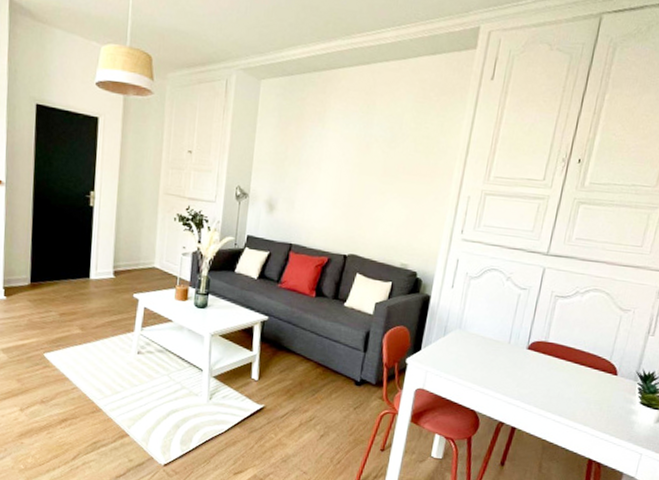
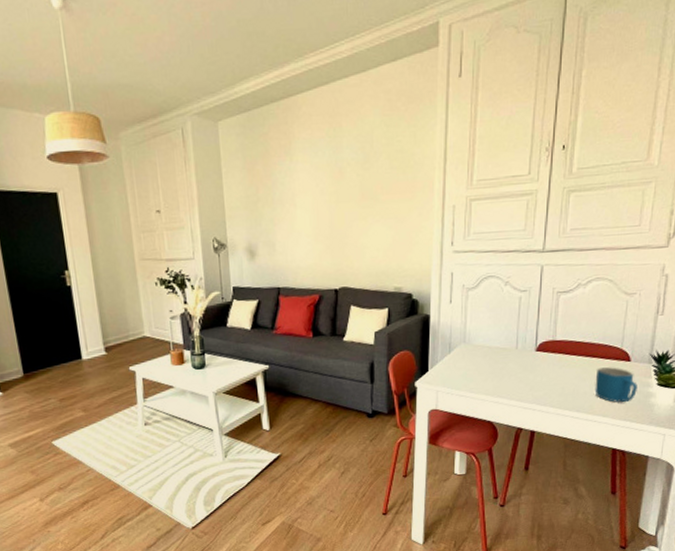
mug: none [579,376,621,416] -> present [595,367,638,403]

